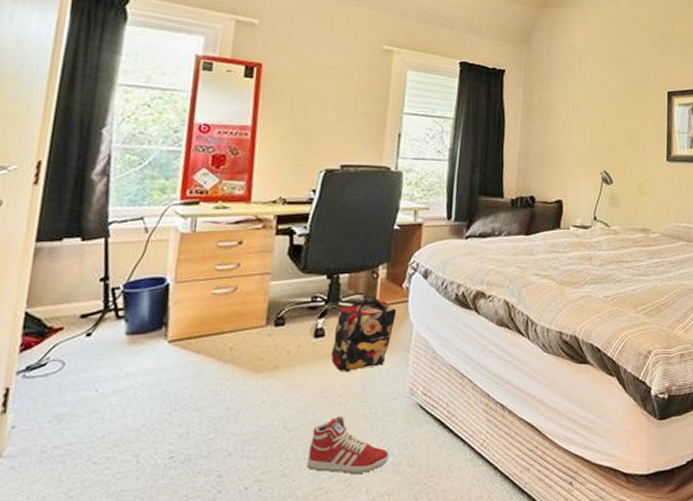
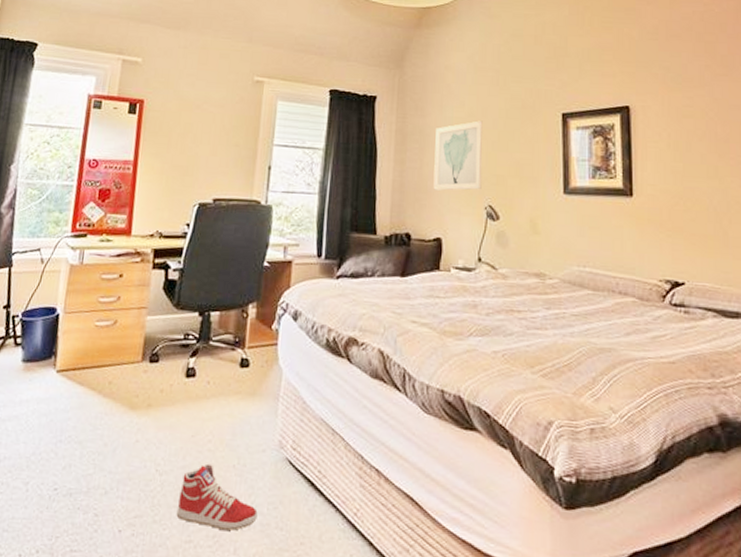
backpack: present [330,297,396,372] -> none [201,337,265,417]
wall art: none [556,96,601,158] -> present [433,120,483,191]

